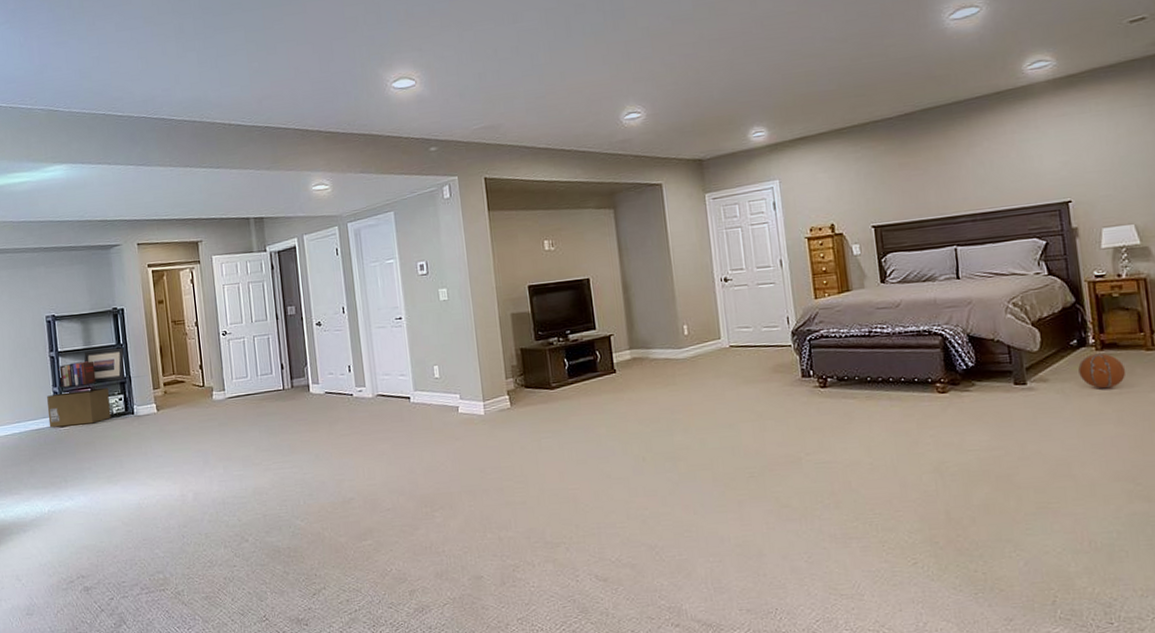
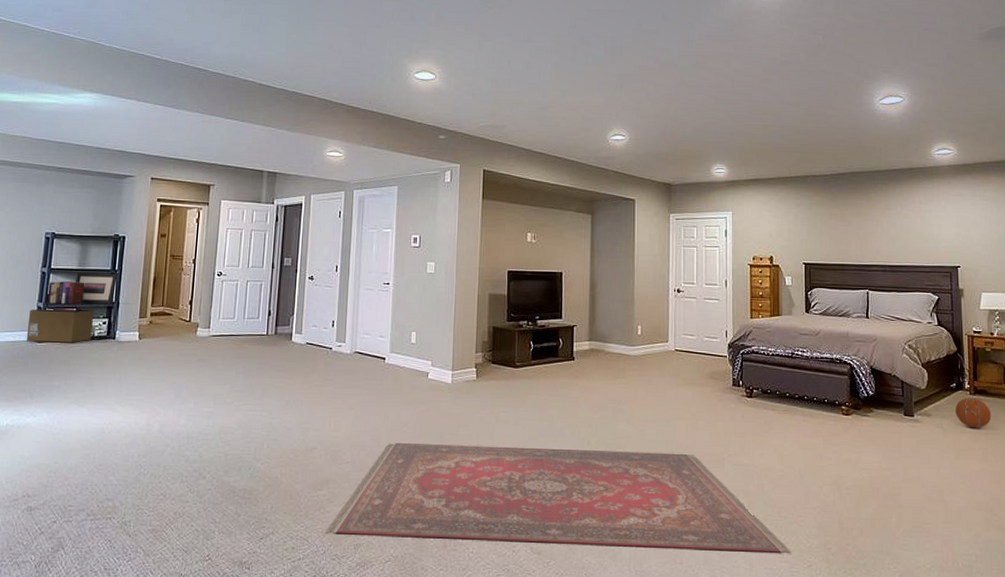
area rug: none [377,458,892,583] -> present [325,443,792,553]

